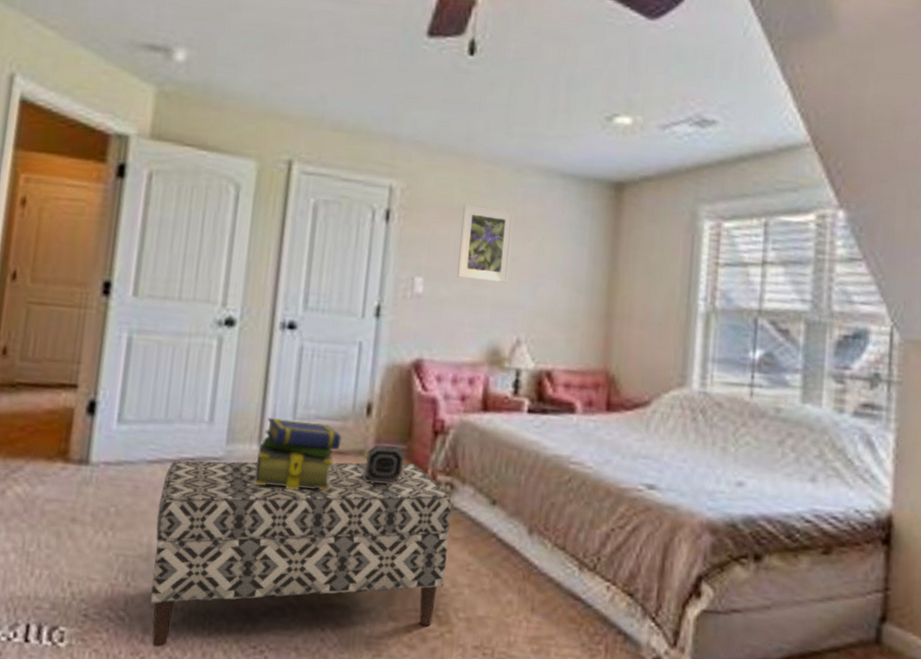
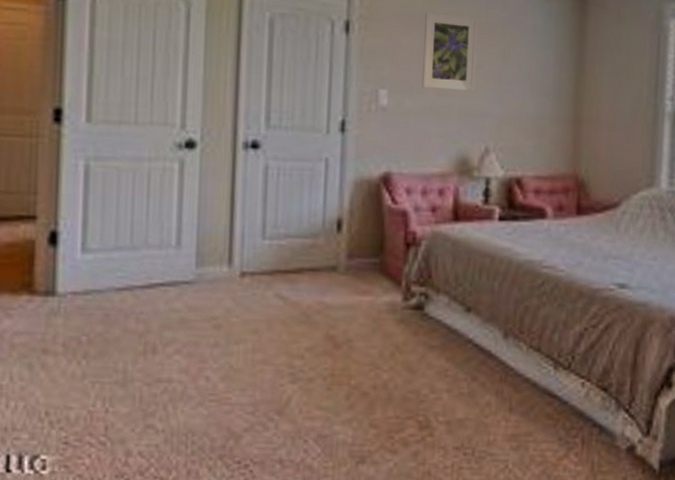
bench: present [150,461,452,647] -> none [130,276,427,468]
stack of books: present [255,417,342,490] -> none [227,238,313,309]
decorative box: present [362,445,405,484] -> none [336,259,378,298]

